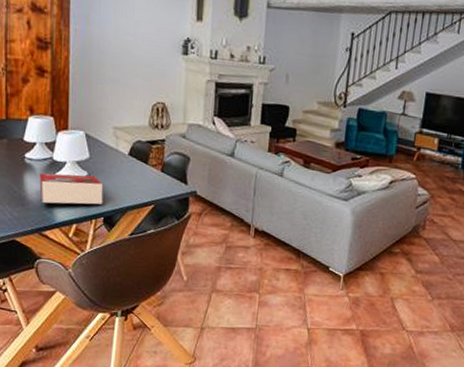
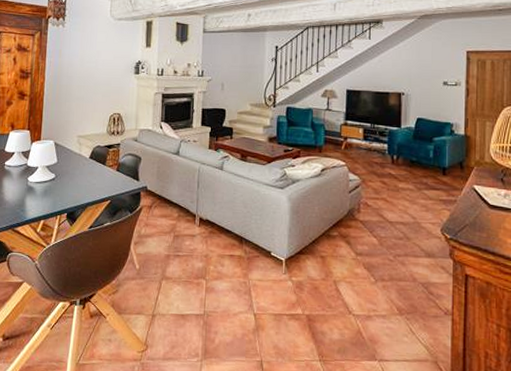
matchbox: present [39,173,103,205] -> none [15,177,68,203]

